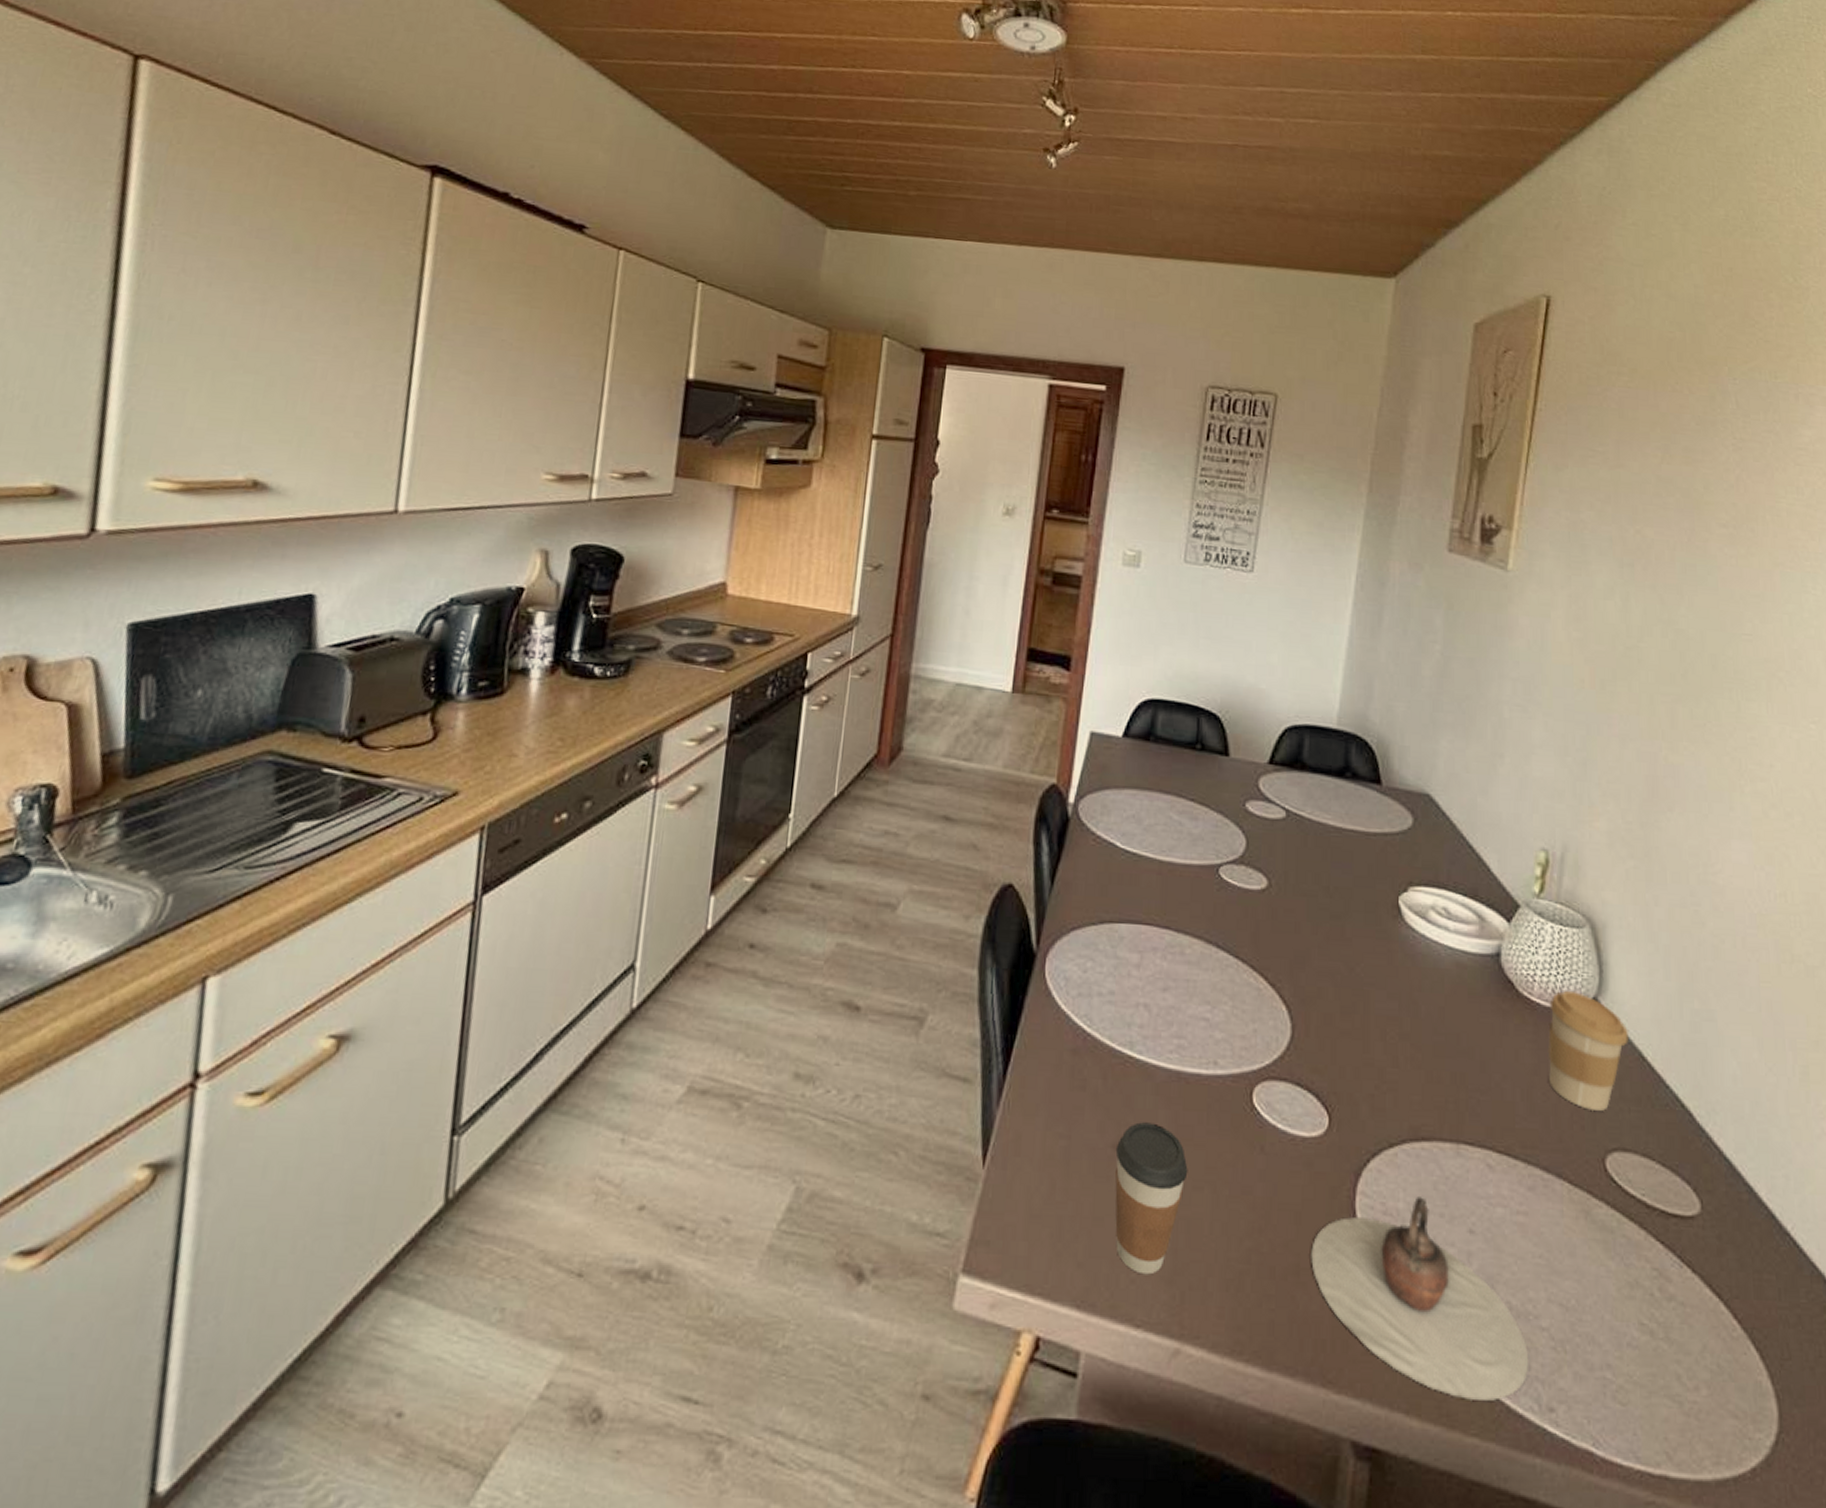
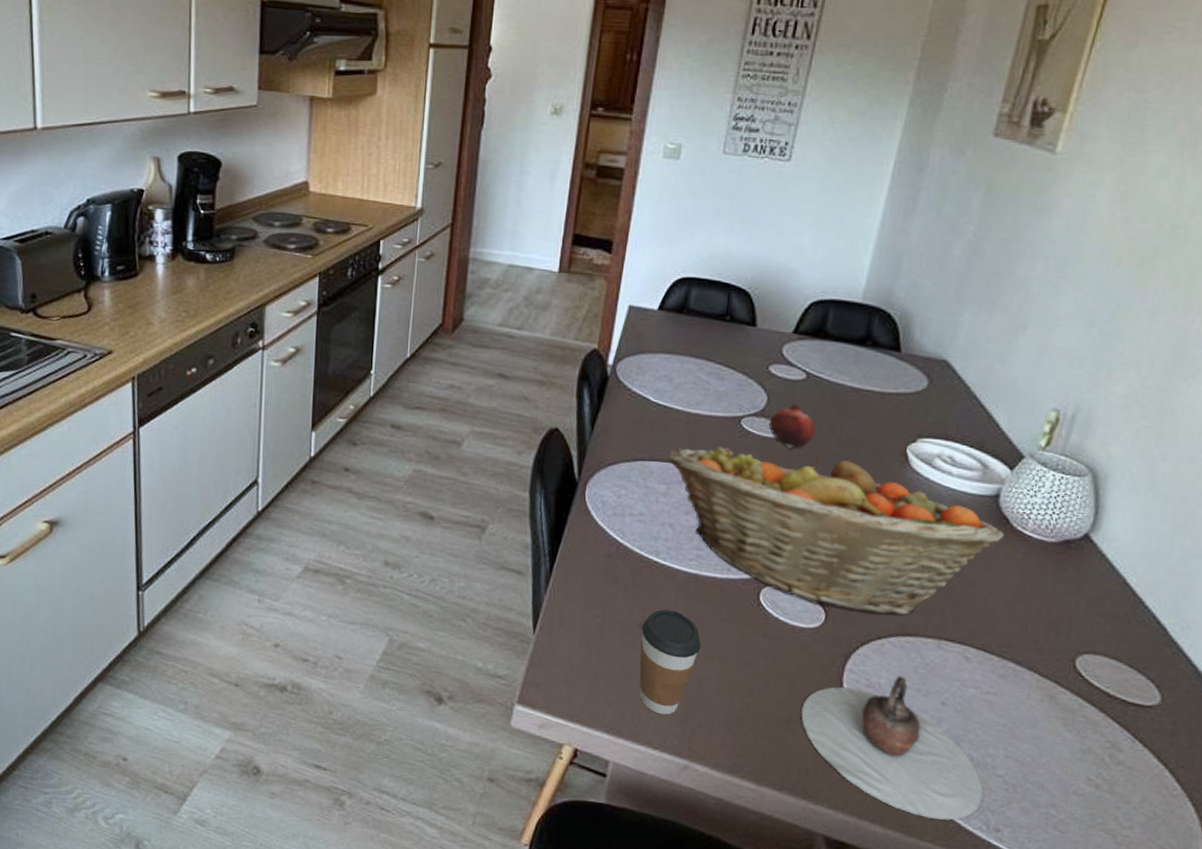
fruit basket: none [1139,903,1511,1114] -> present [668,447,1004,615]
fruit: none [1249,845,1300,905] -> present [769,402,815,450]
coffee cup: present [1547,990,1630,1112] -> none [1032,527,1116,623]

